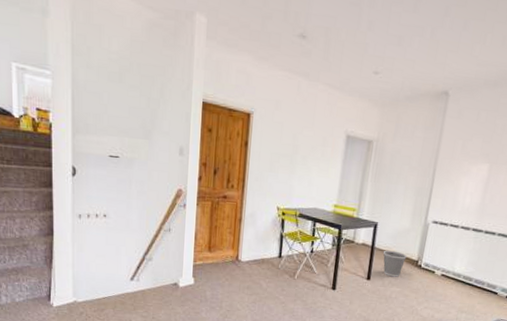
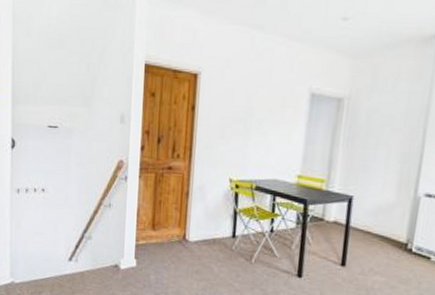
wastebasket: present [383,250,407,277] -> none [360,230,392,264]

